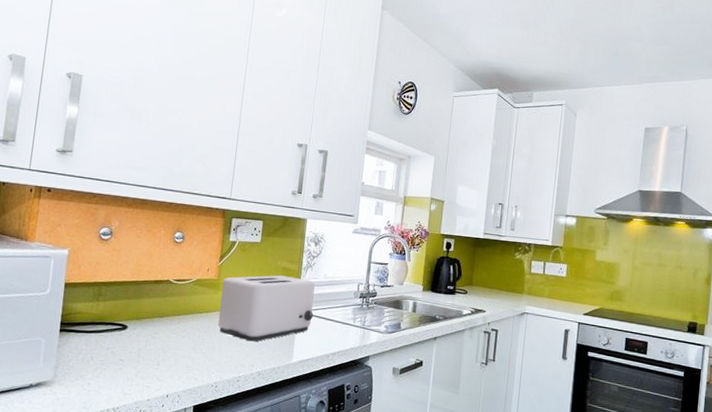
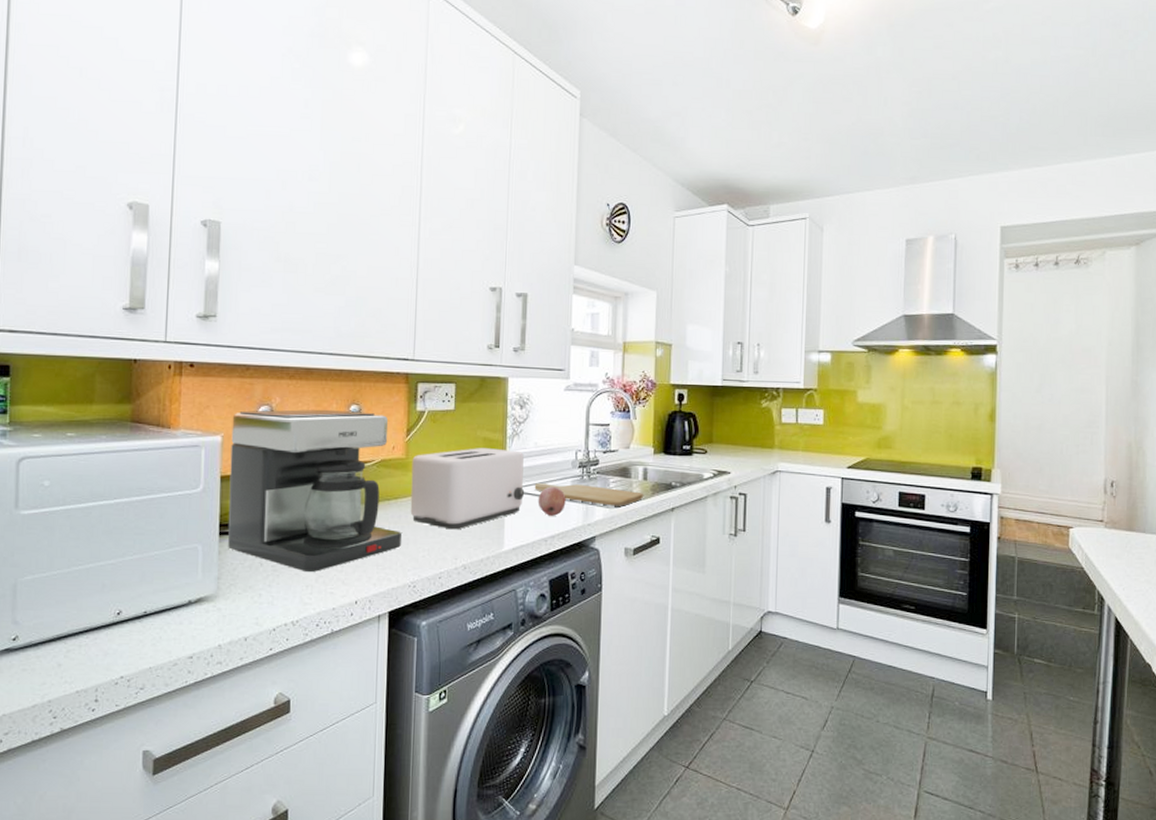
coffee maker: none [66,230,209,368] -> present [228,409,402,573]
chopping board: none [321,308,413,333] -> present [534,483,644,506]
fruit: none [323,311,348,337] -> present [537,486,566,516]

